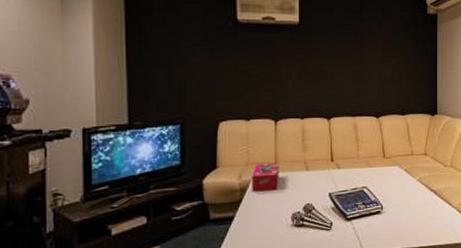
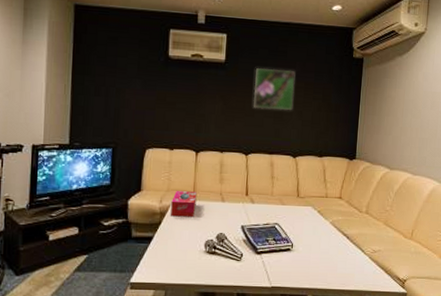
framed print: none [332,29,373,70] -> present [254,68,296,110]

